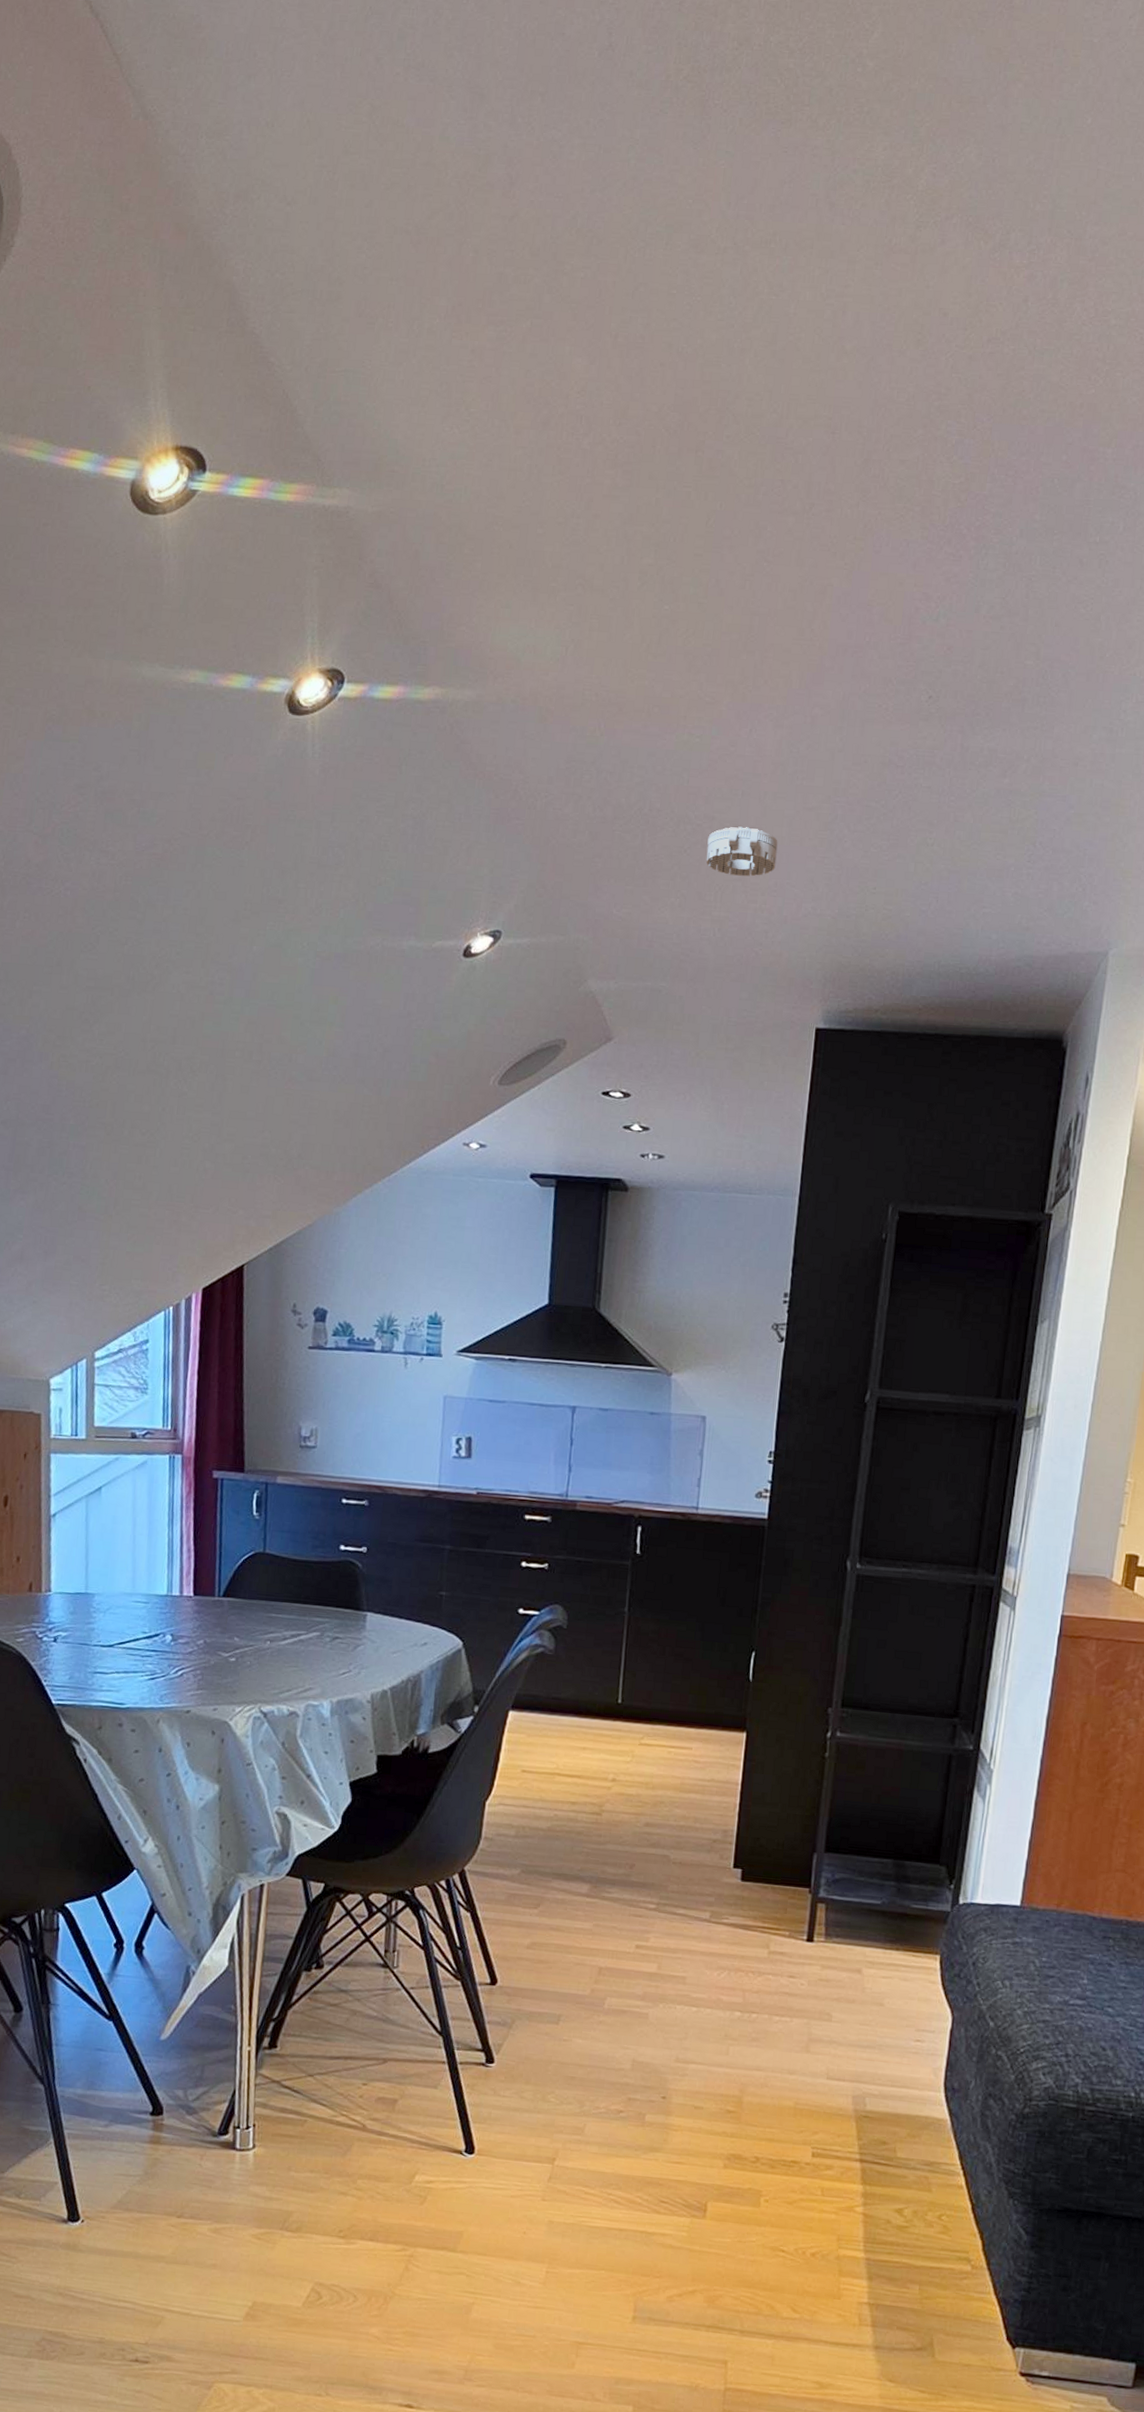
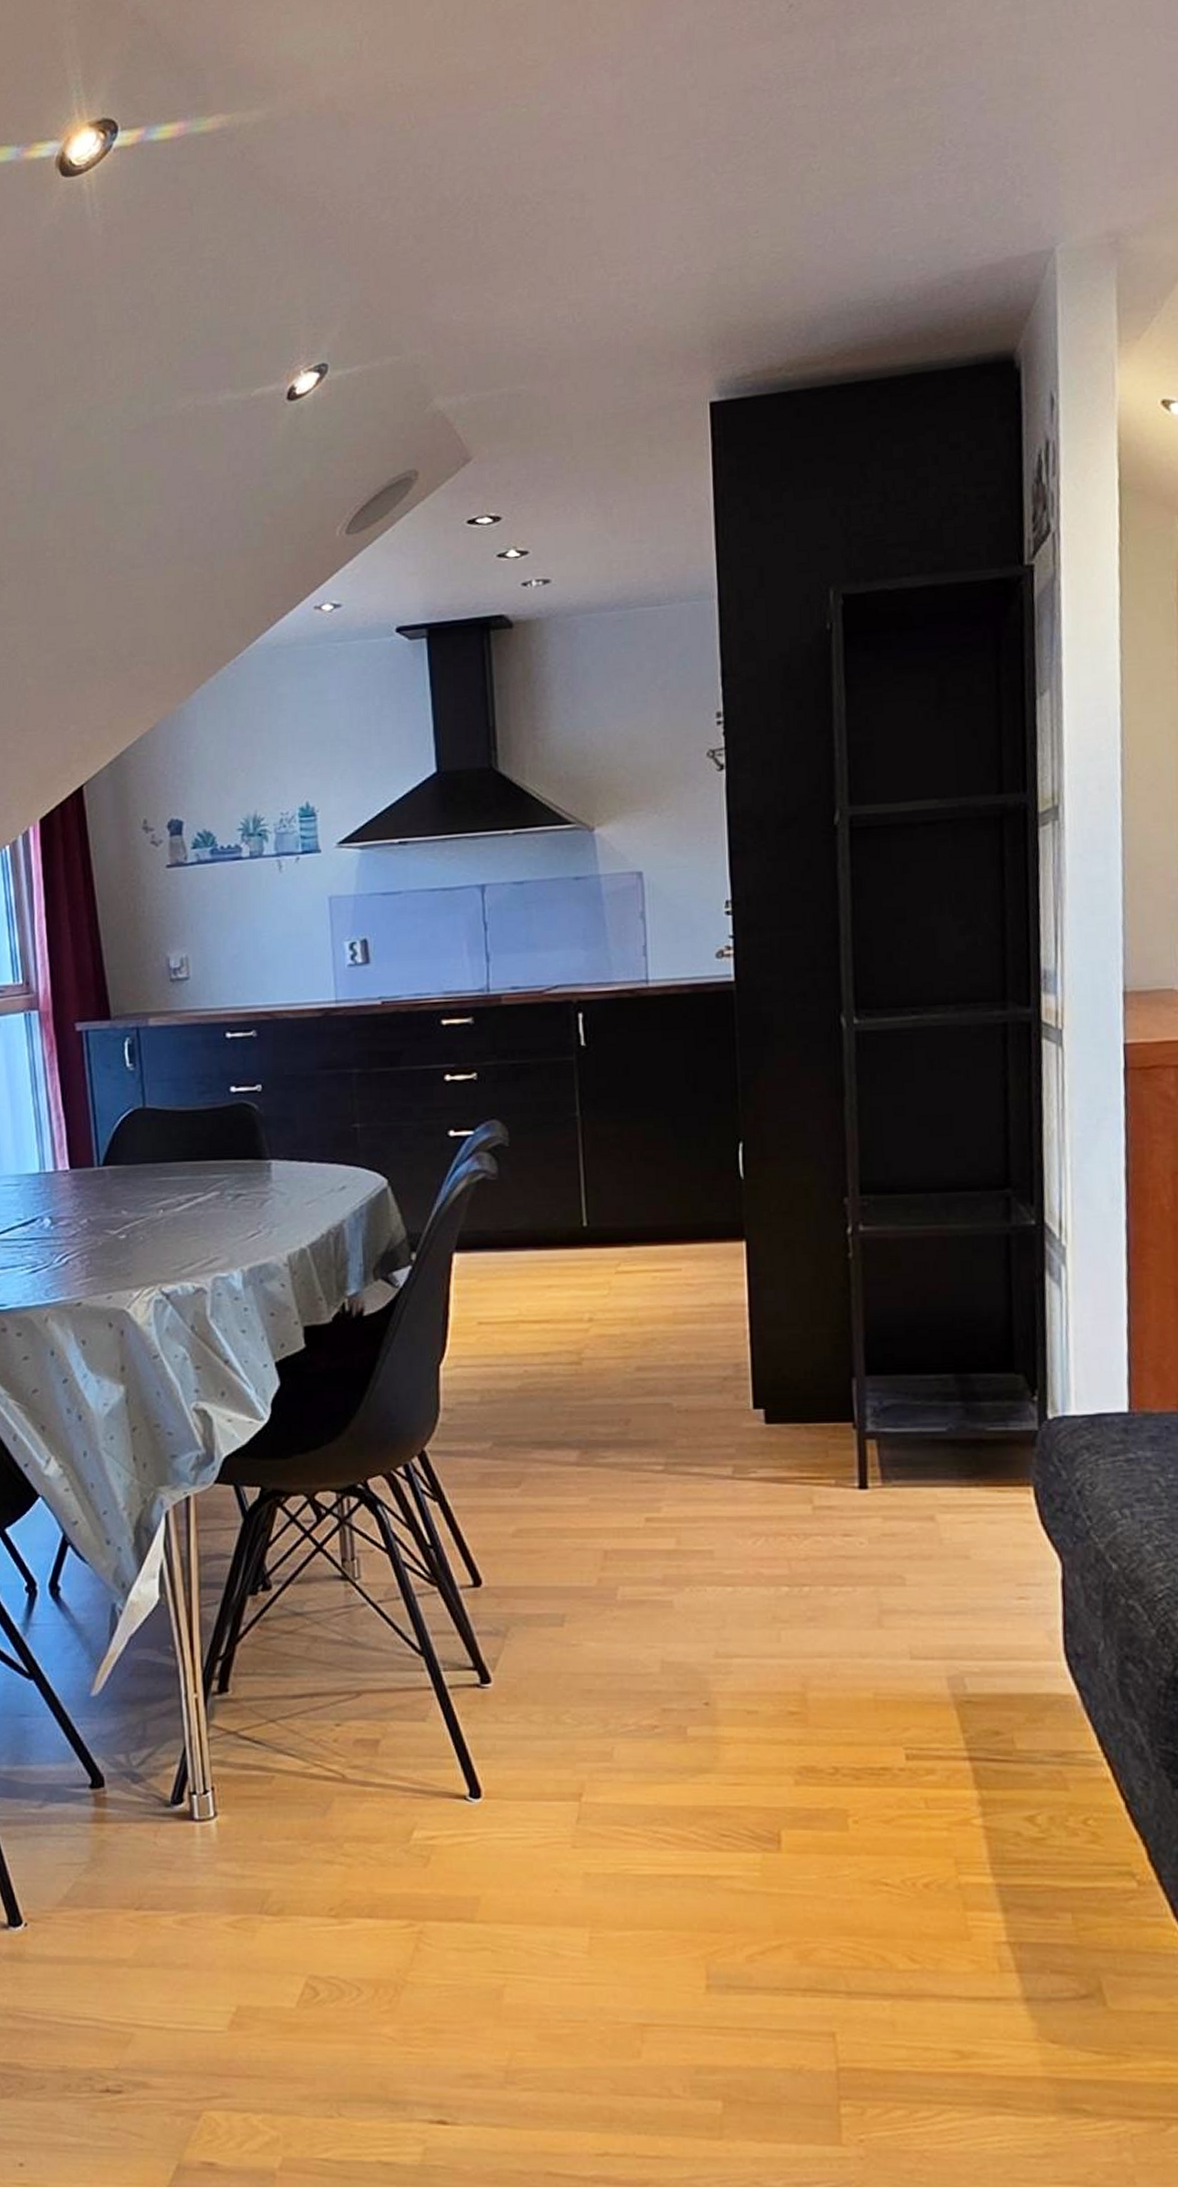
smoke detector: present [706,826,778,877] -> none [551,193,635,251]

